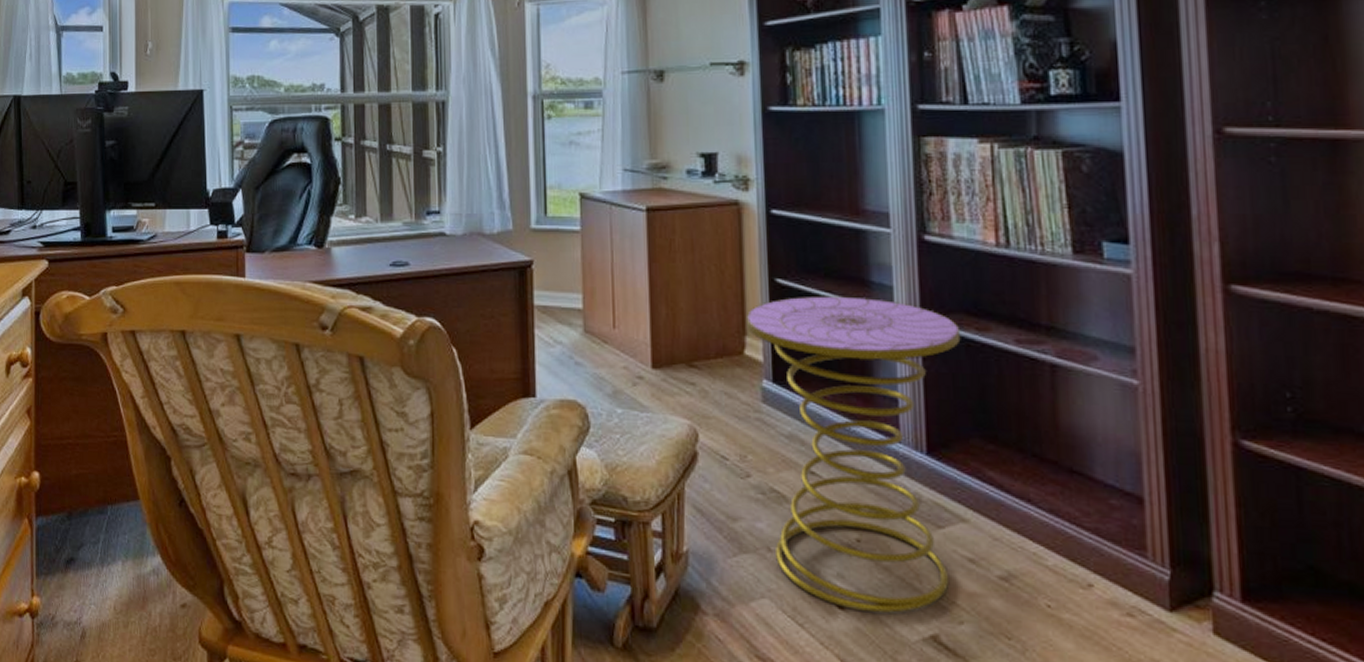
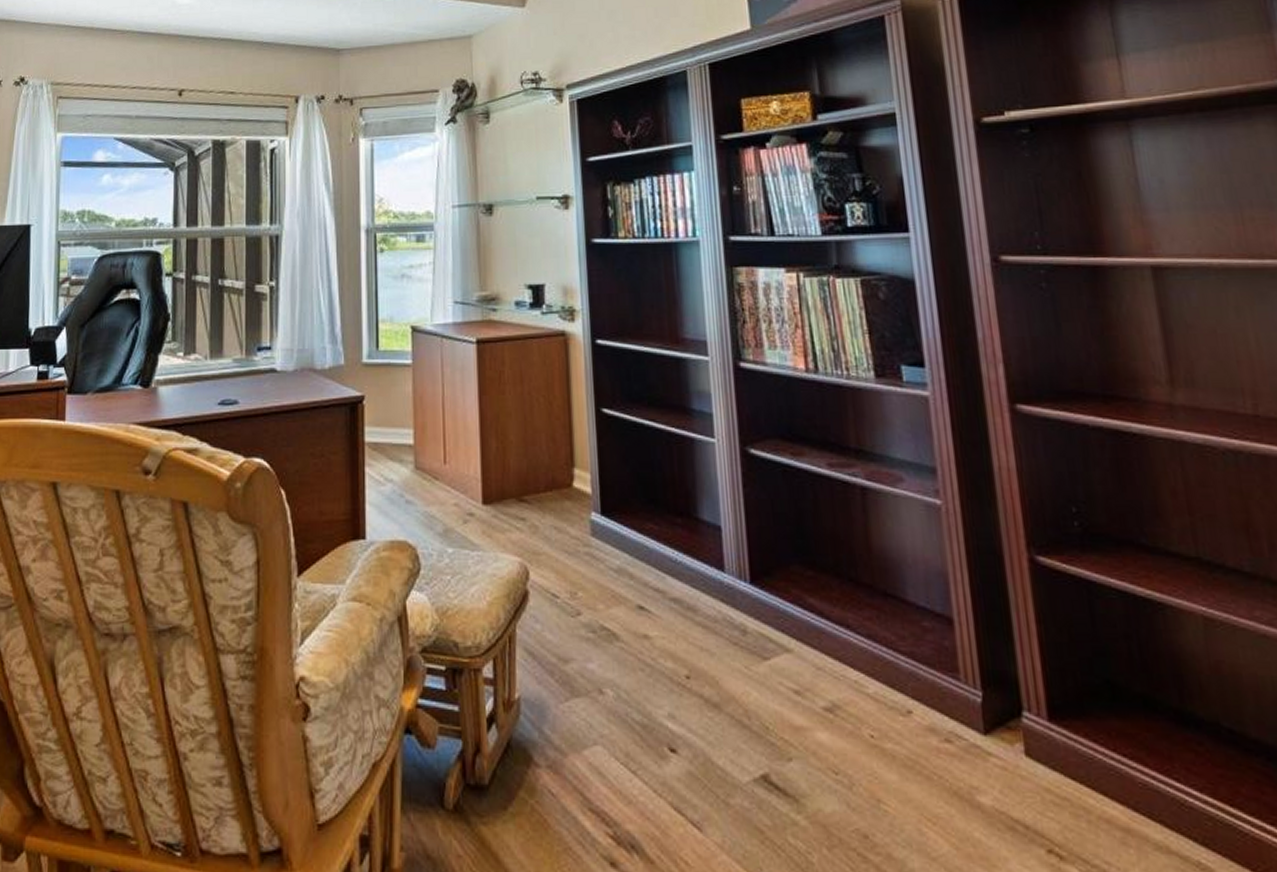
side table: present [745,295,961,614] -> none [574,424,778,755]

